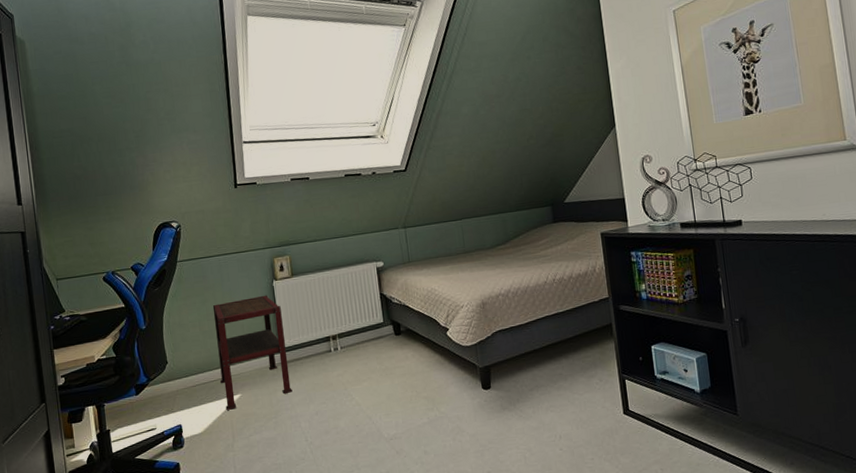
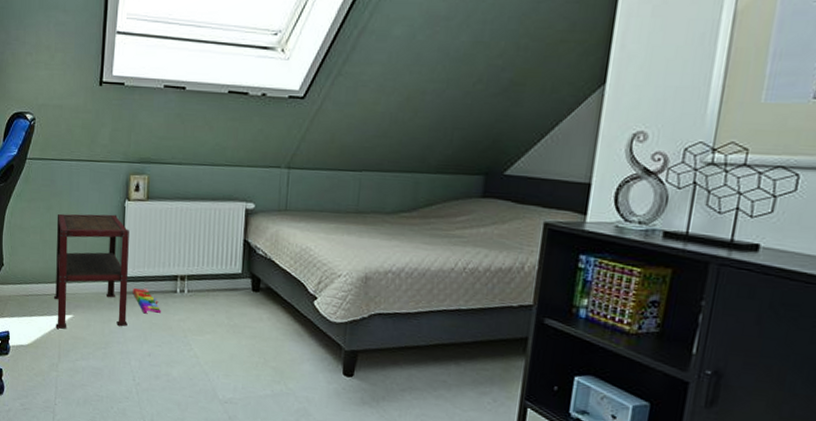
knob puzzle: none [292,354,321,377] -> present [133,288,162,314]

